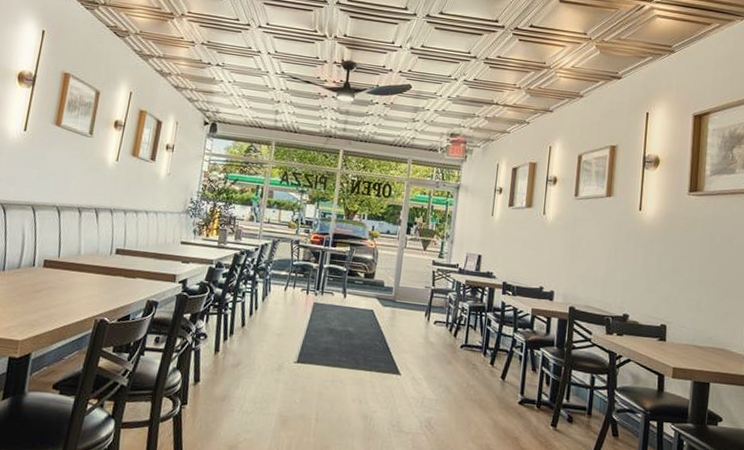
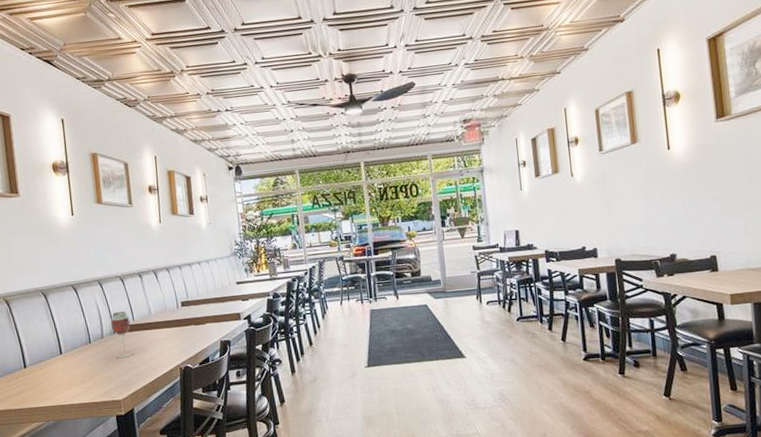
wineglass: none [28,243,55,296] -> present [110,311,133,359]

